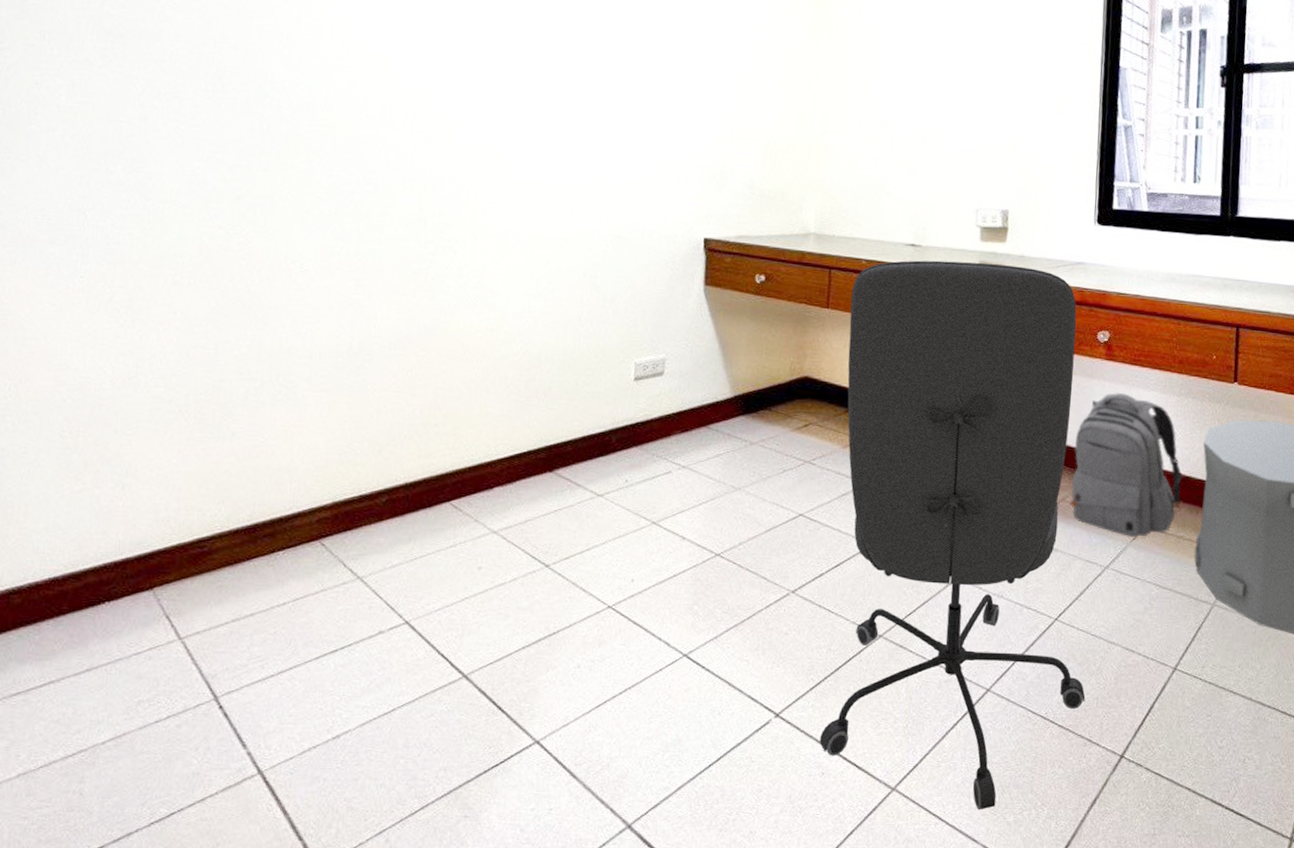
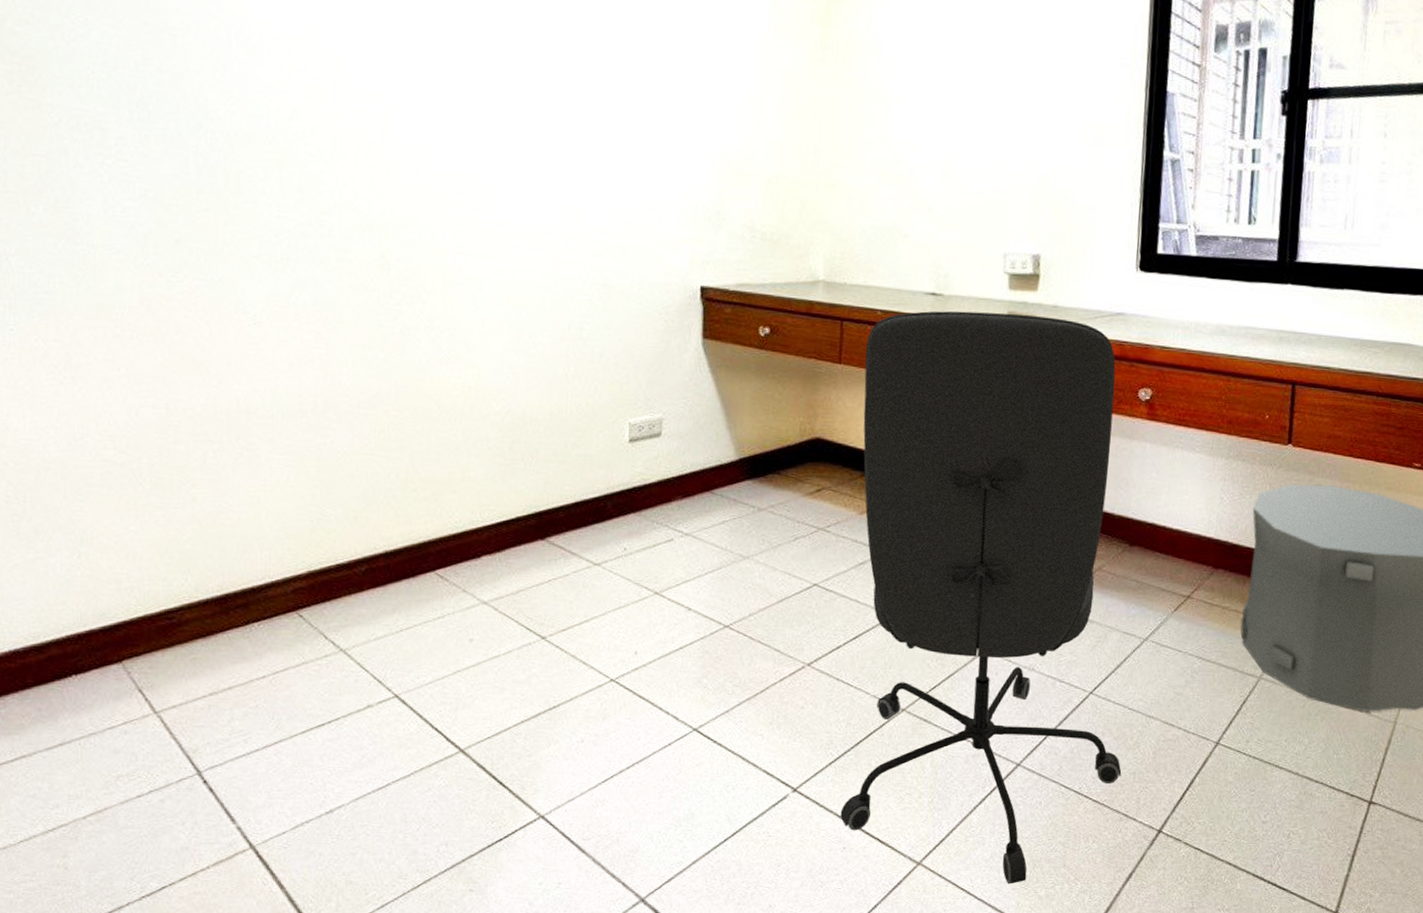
backpack: present [1069,393,1182,538] -> none [1106,455,1229,609]

